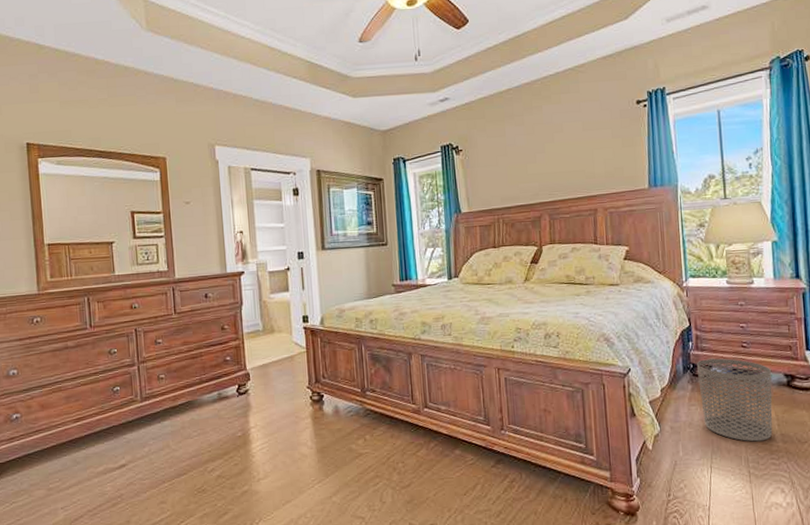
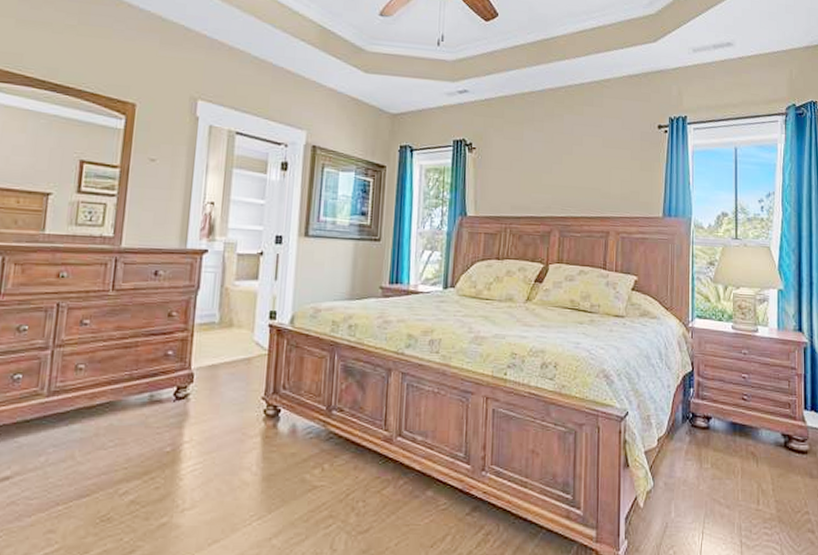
waste bin: present [696,358,773,442] -> none [696,409,769,507]

